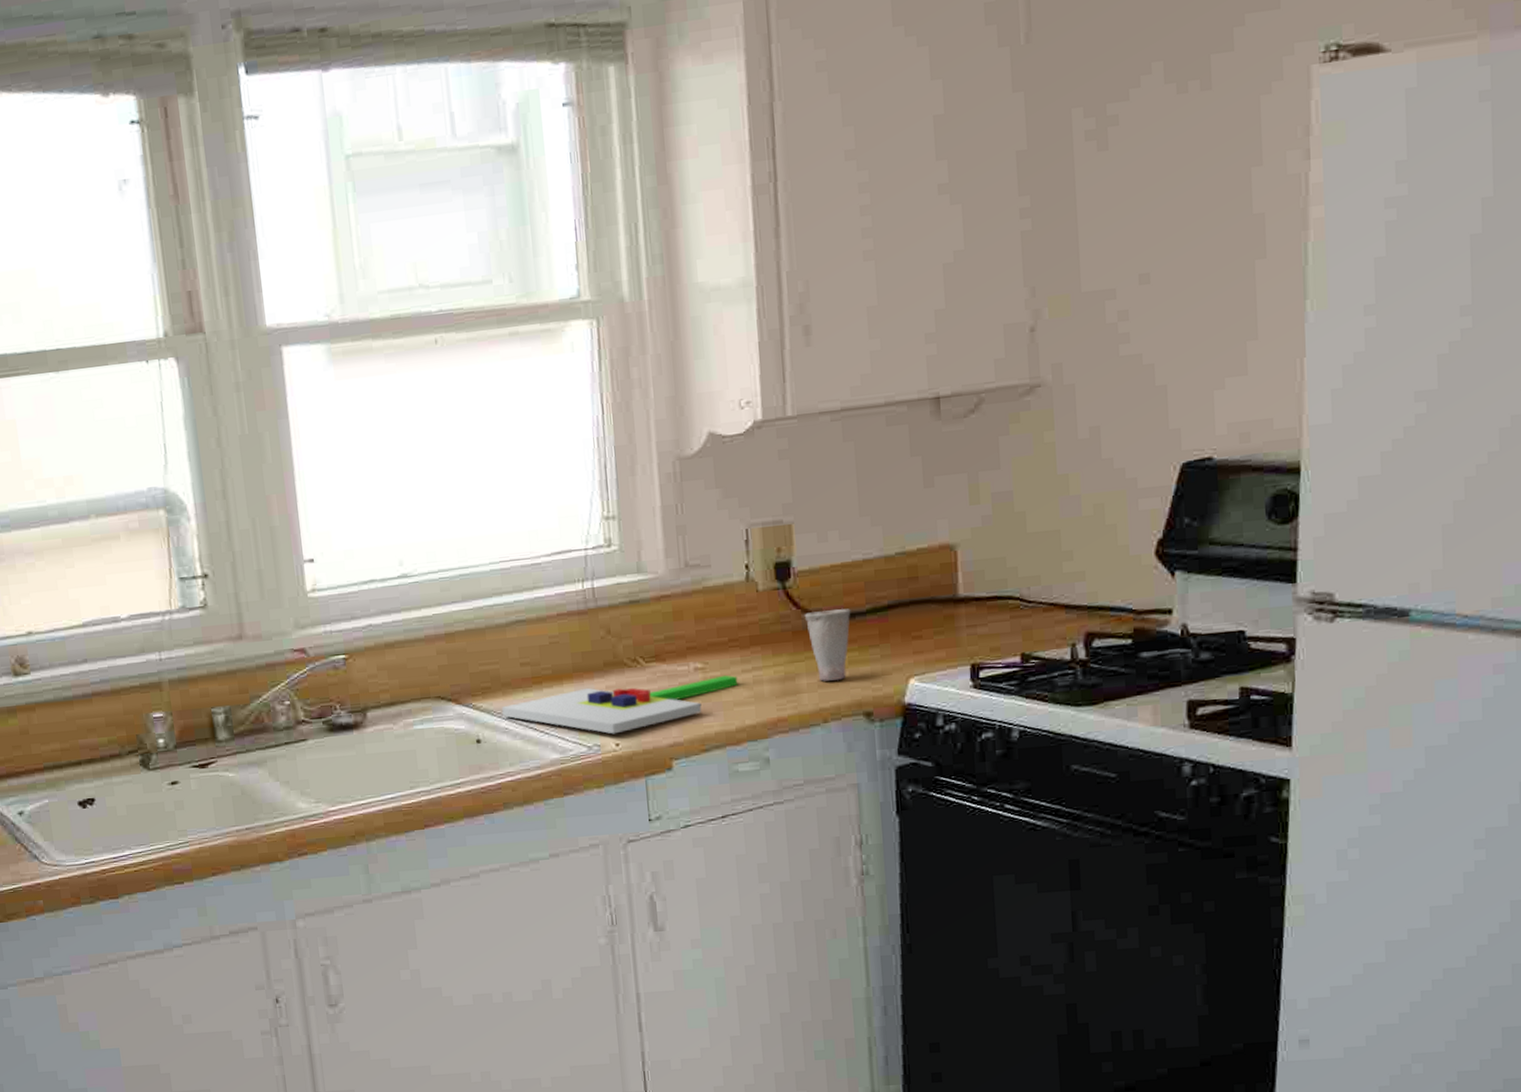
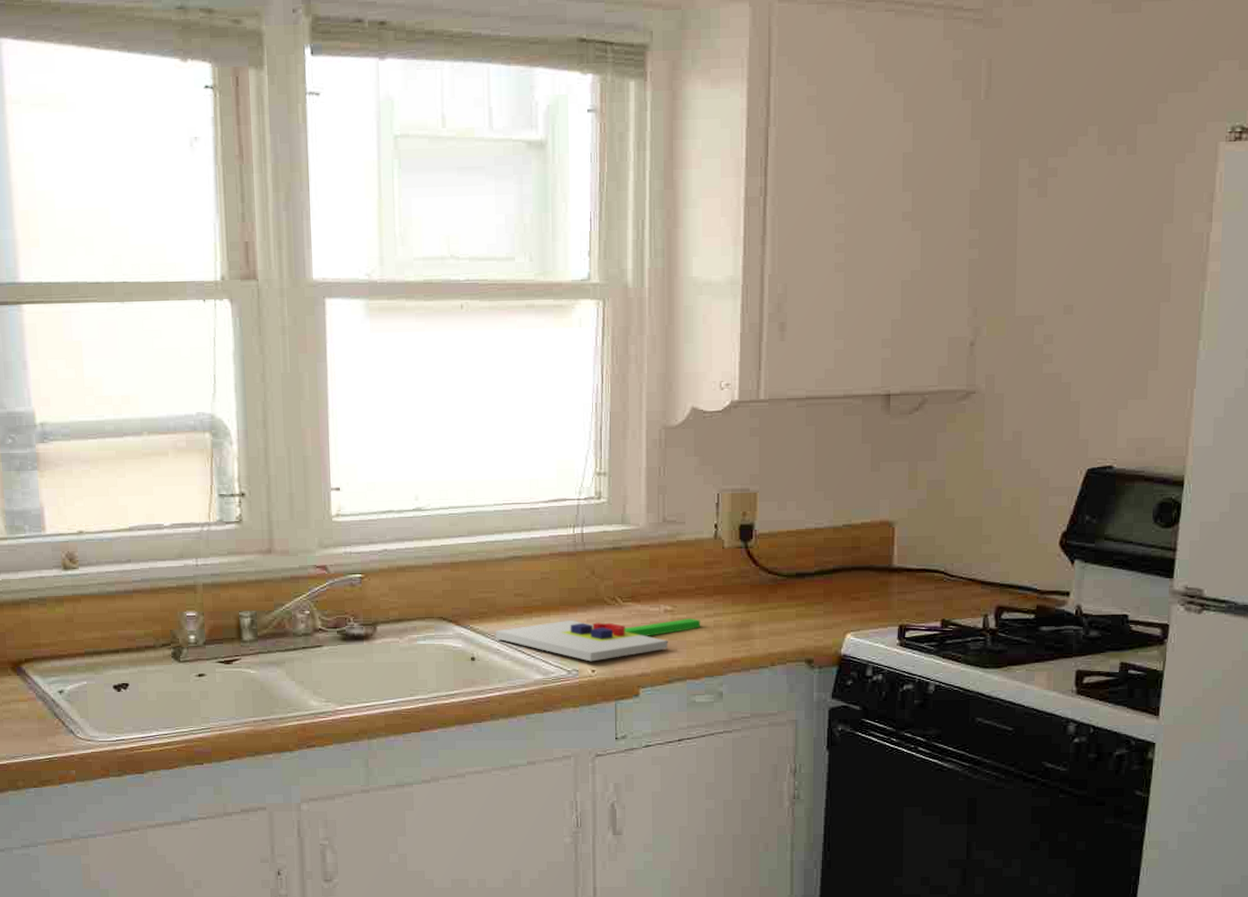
cup: present [804,608,851,681] -> none [761,569,802,630]

